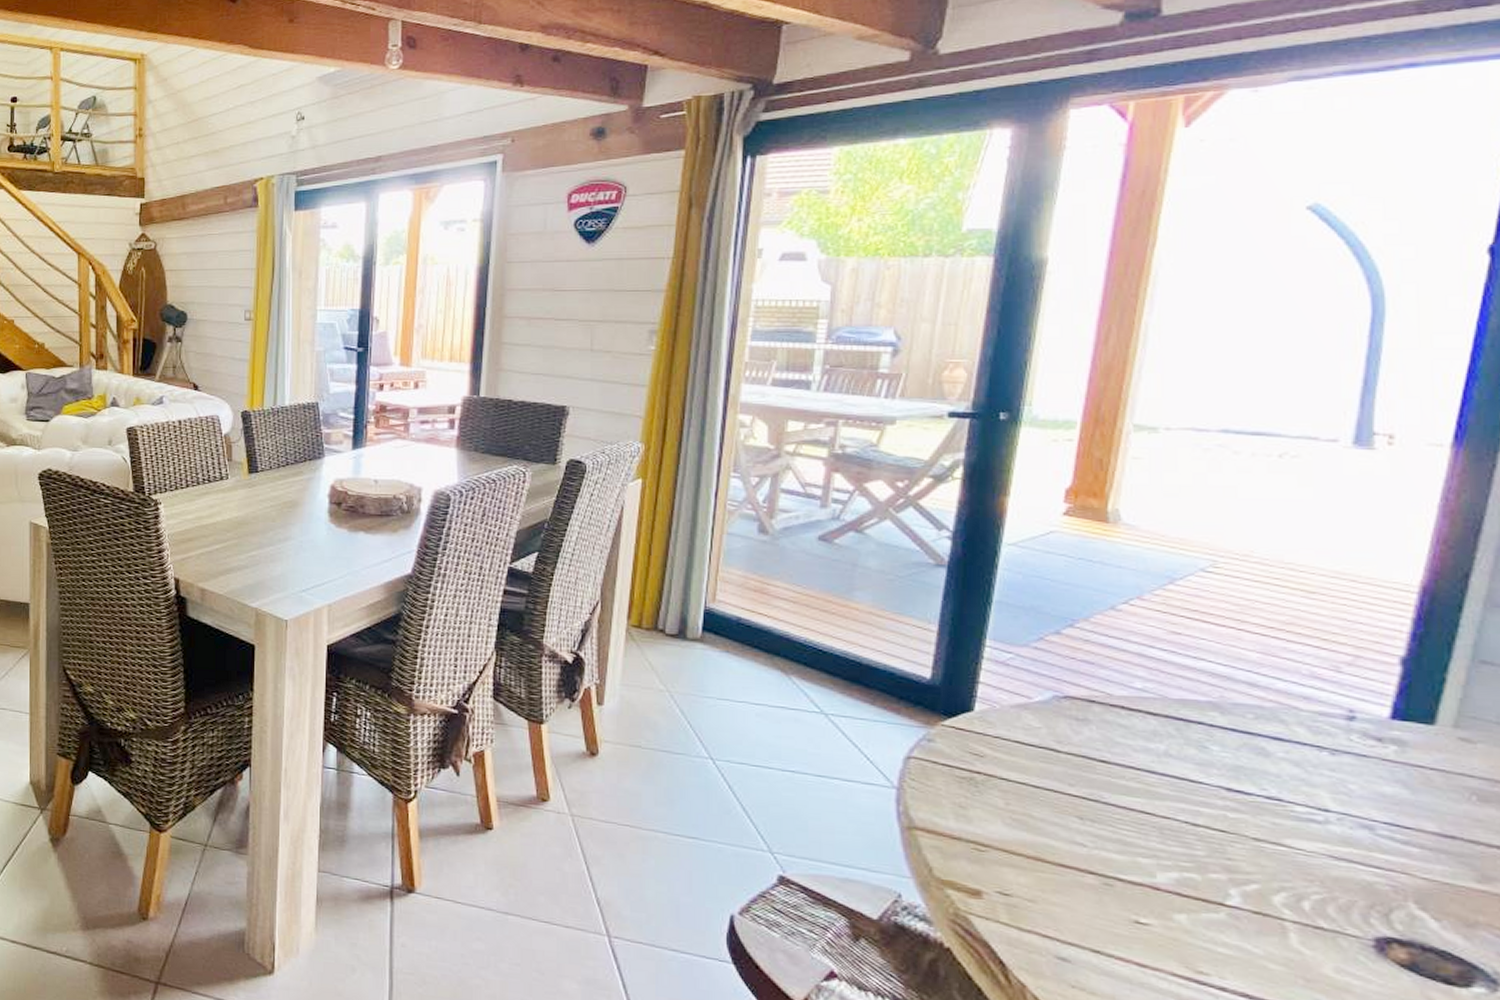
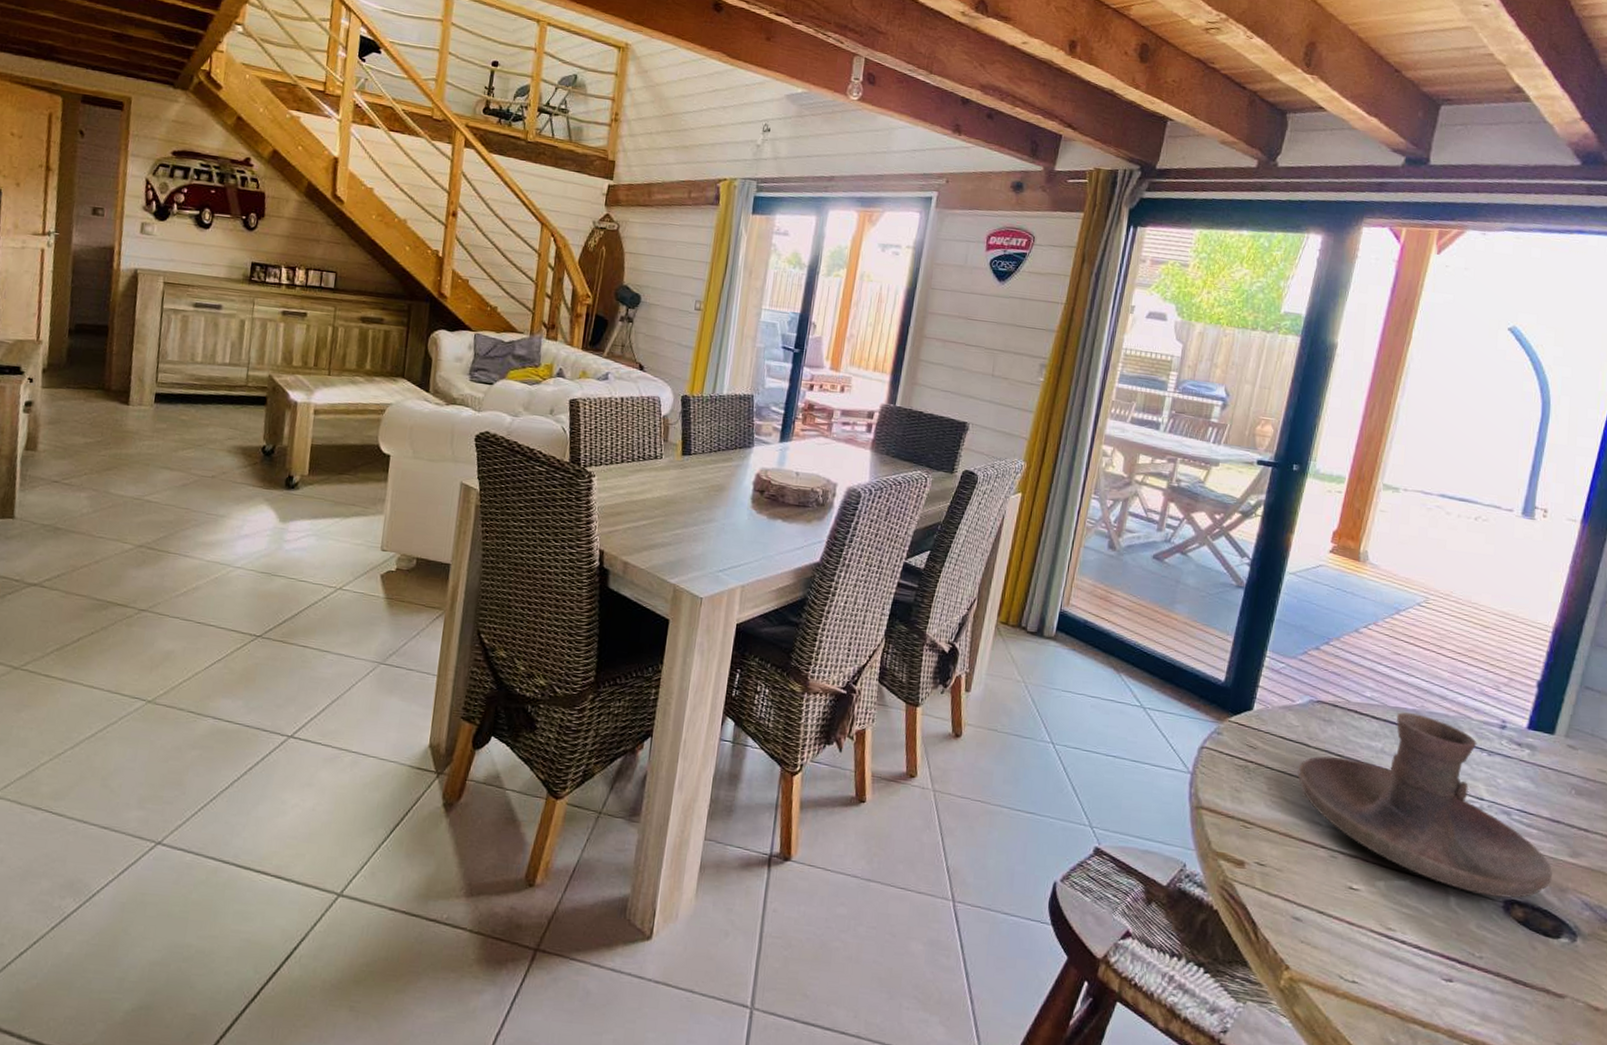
candle holder: none [1045,704,1450,936] -> present [1297,711,1552,898]

